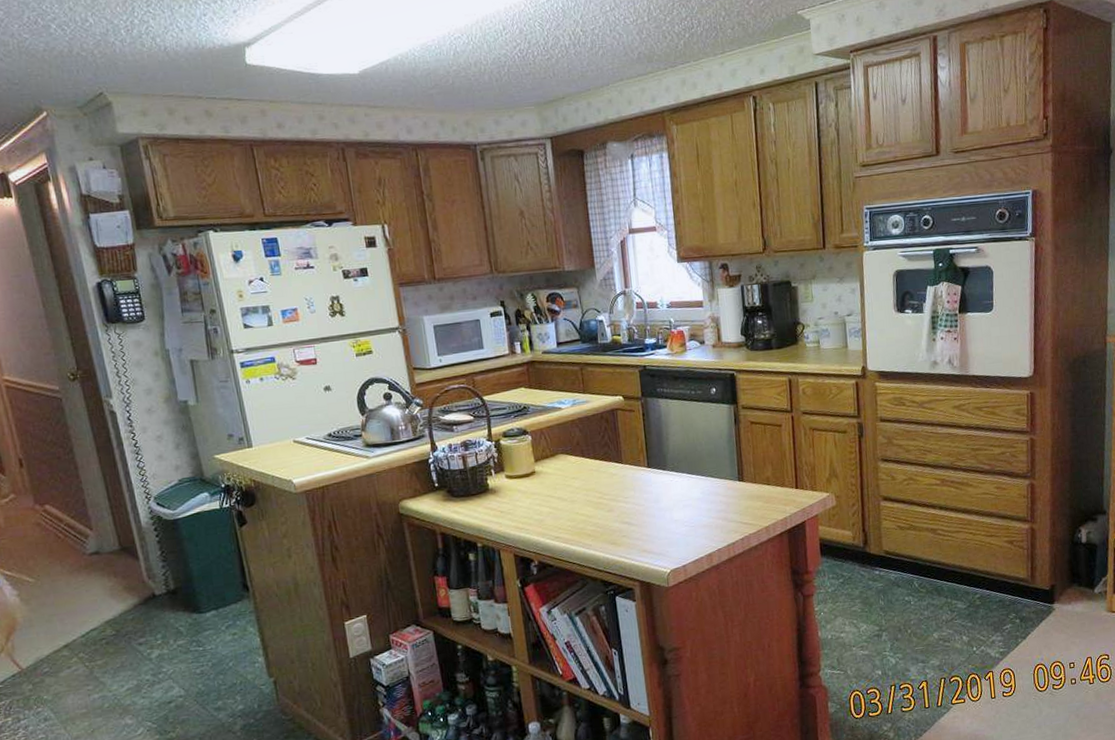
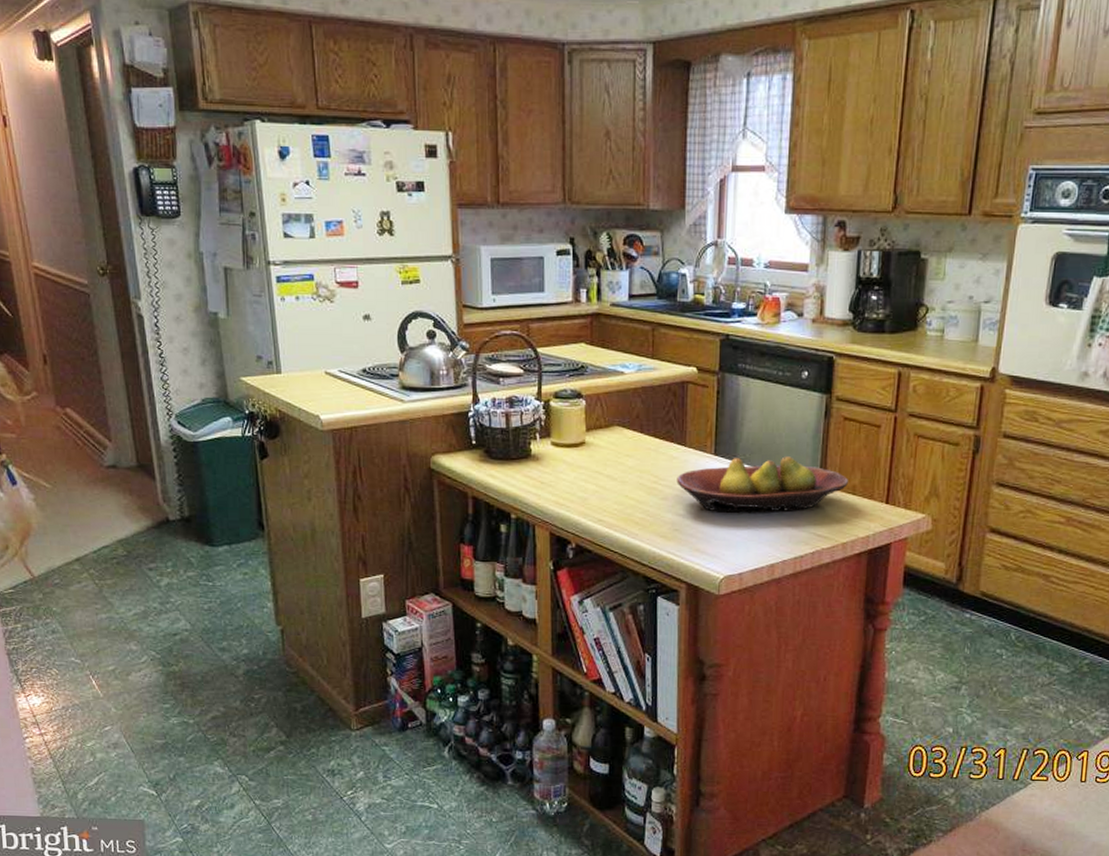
fruit bowl: none [618,460,762,516] -> present [676,456,848,513]

